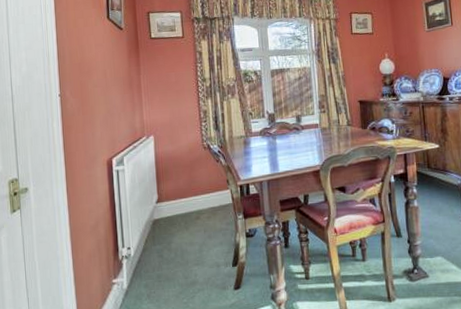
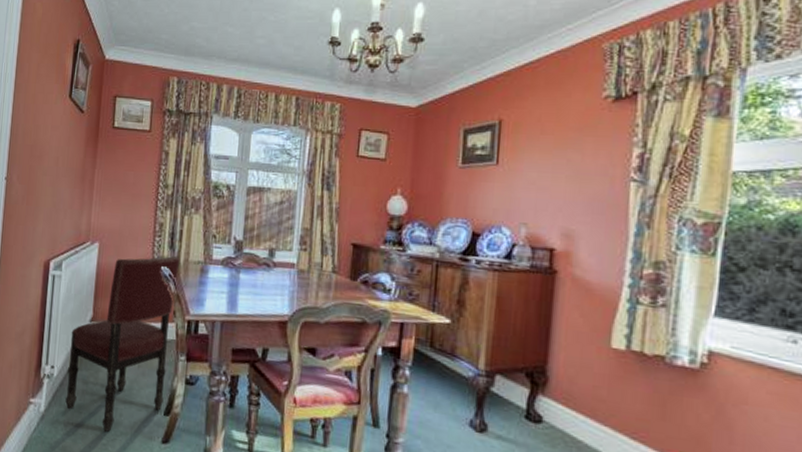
dining chair: none [141,136,230,292] -> present [65,256,180,432]

